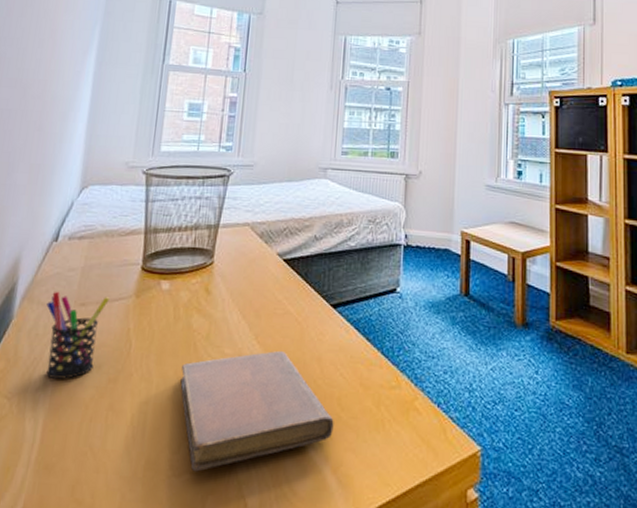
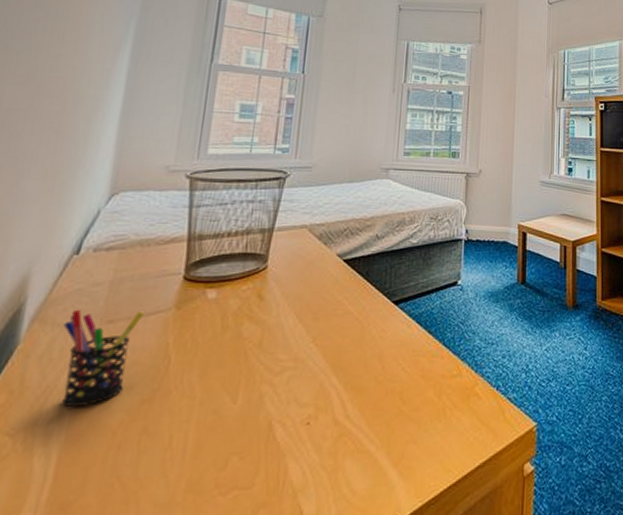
notebook: present [180,350,334,472] -> none [228,351,396,487]

